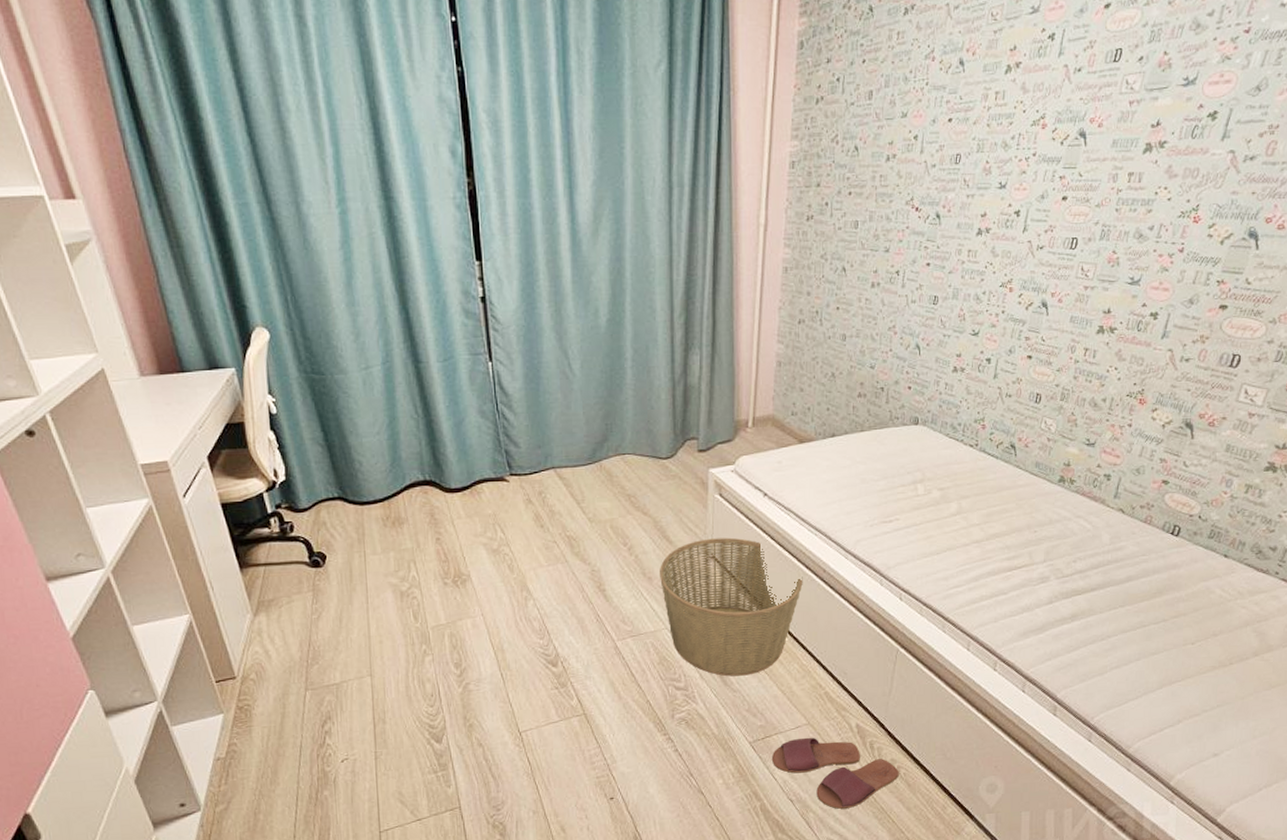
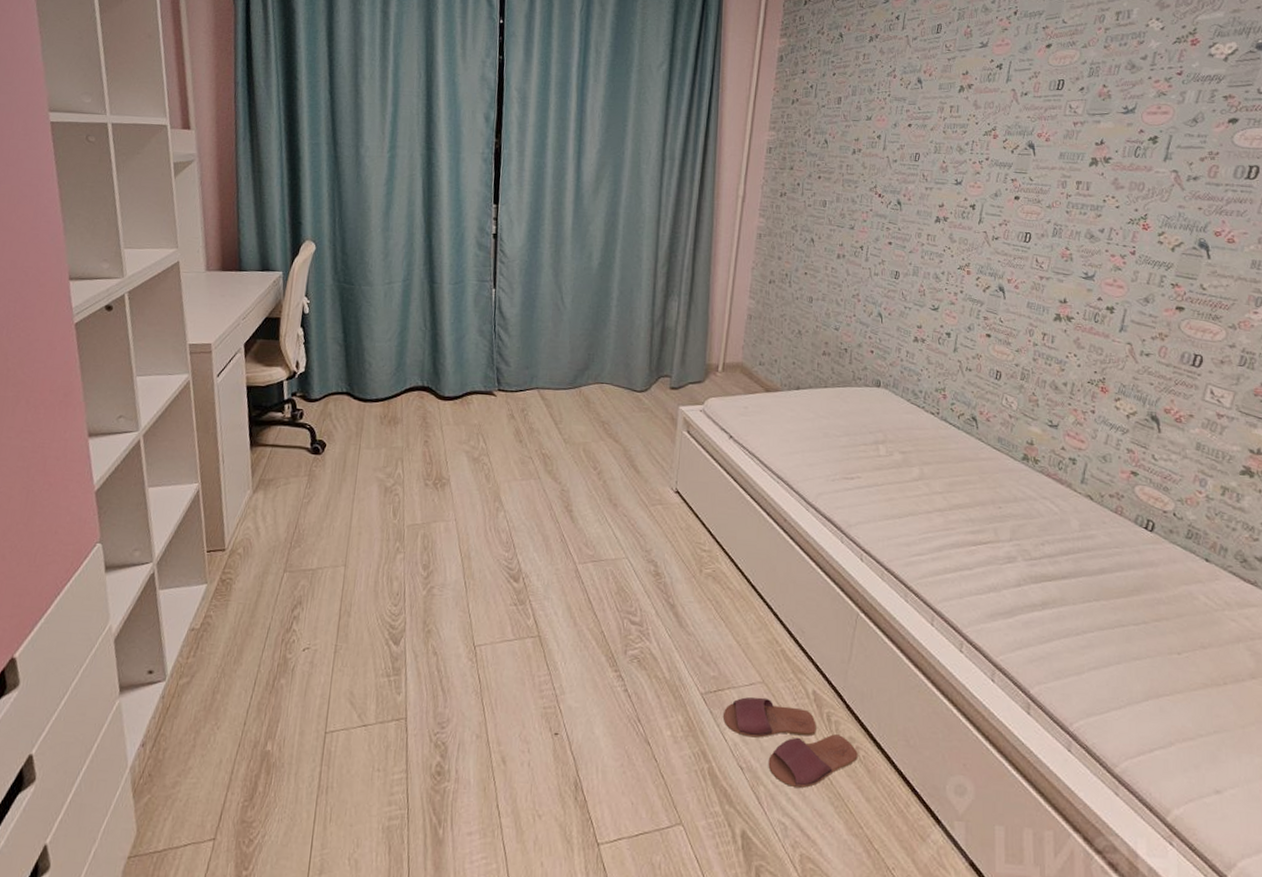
basket: present [659,537,803,677] -> none [624,473,764,619]

